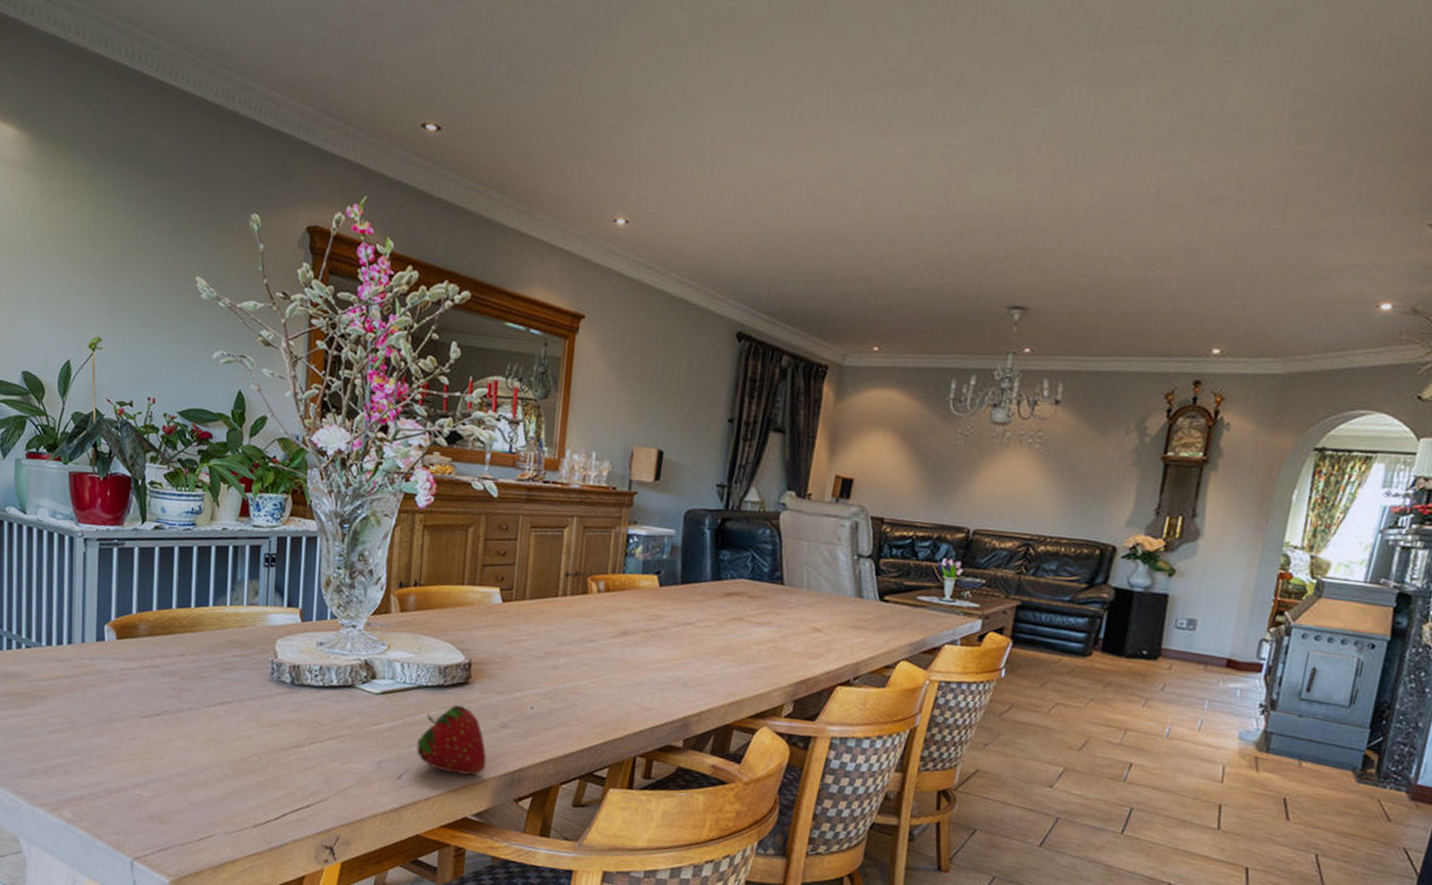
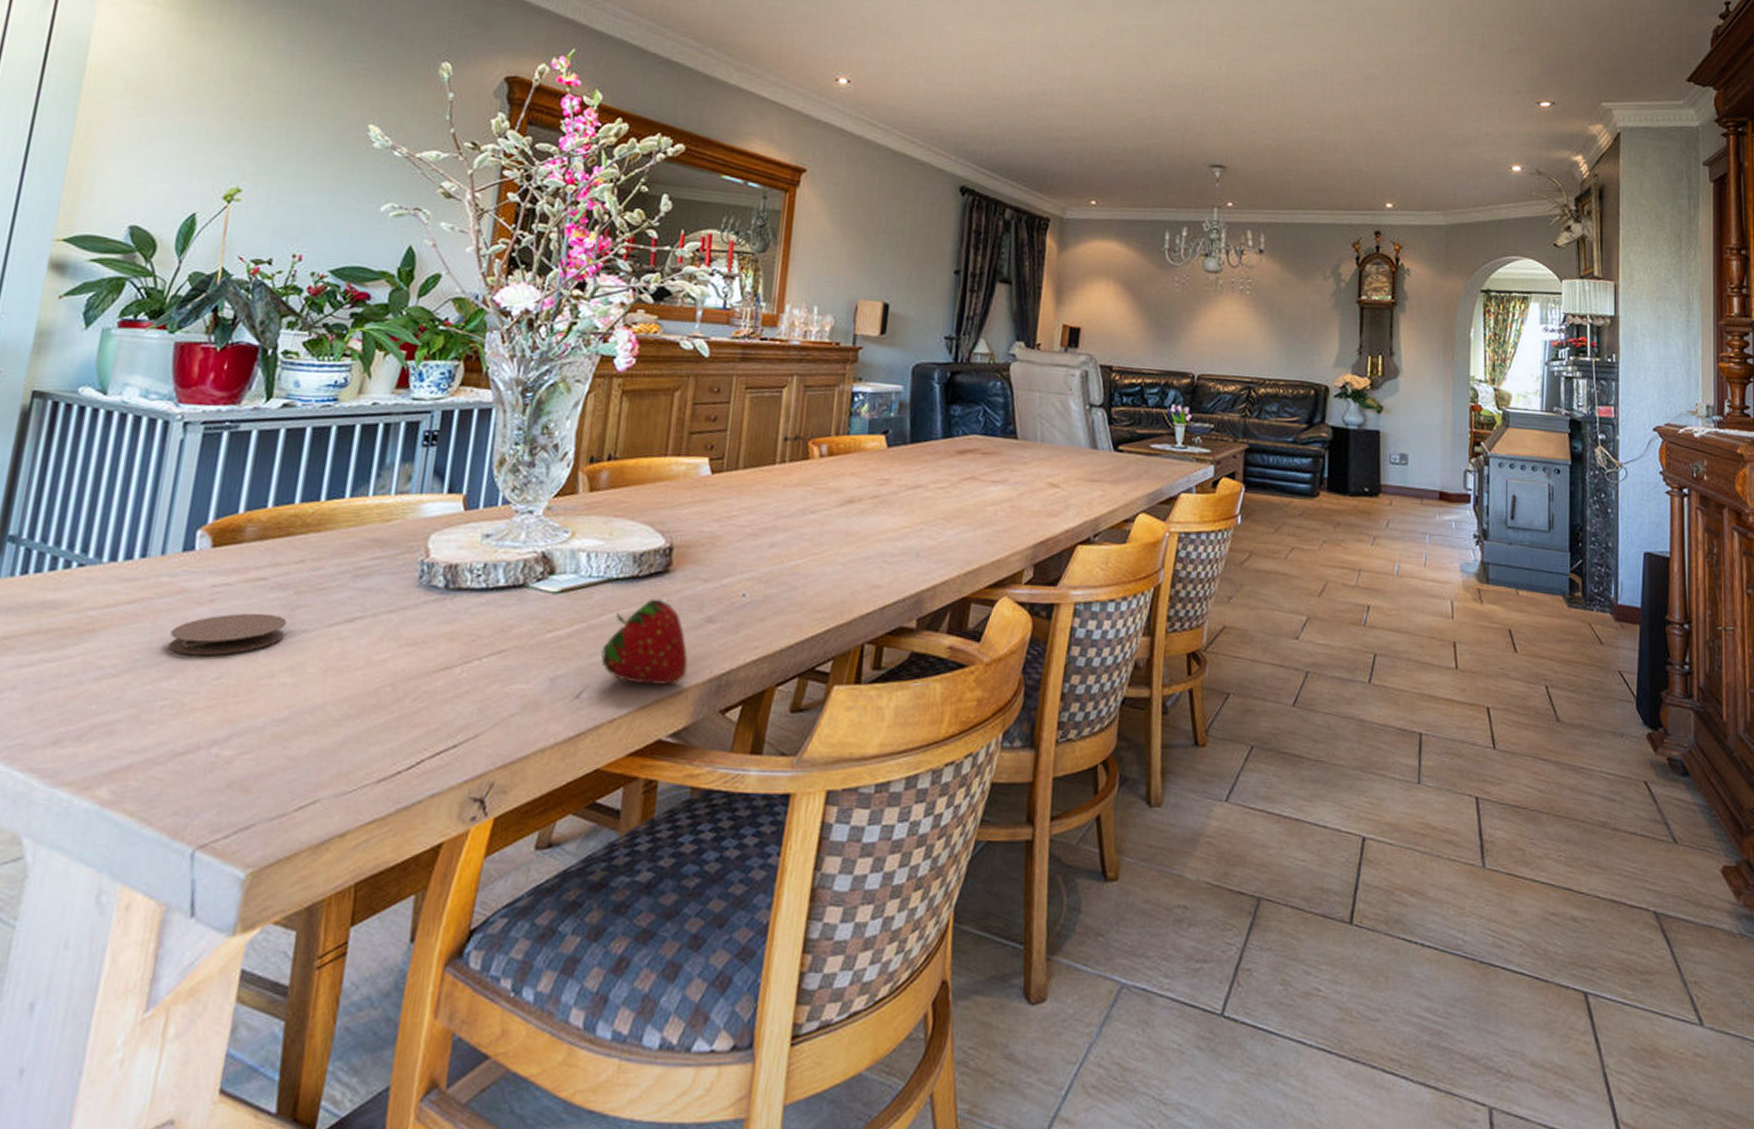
coaster: none [96,691,177,722] -> present [168,613,287,656]

